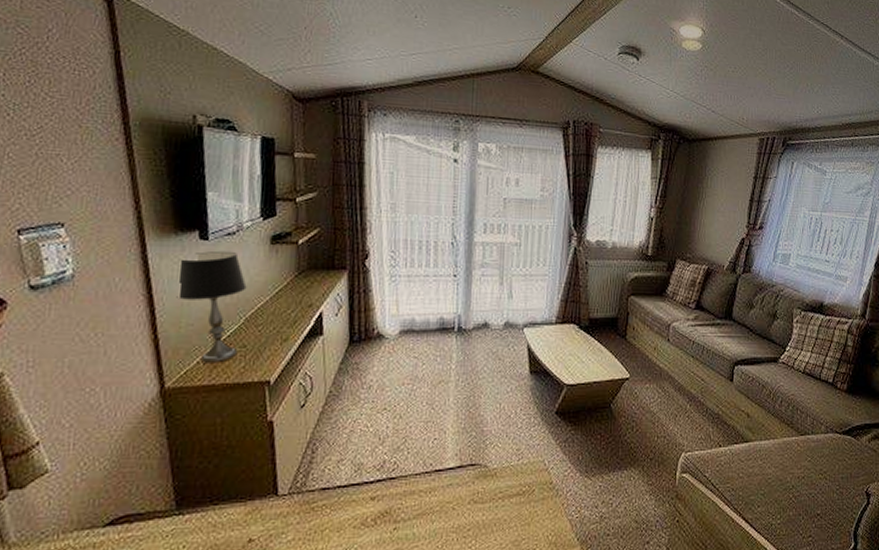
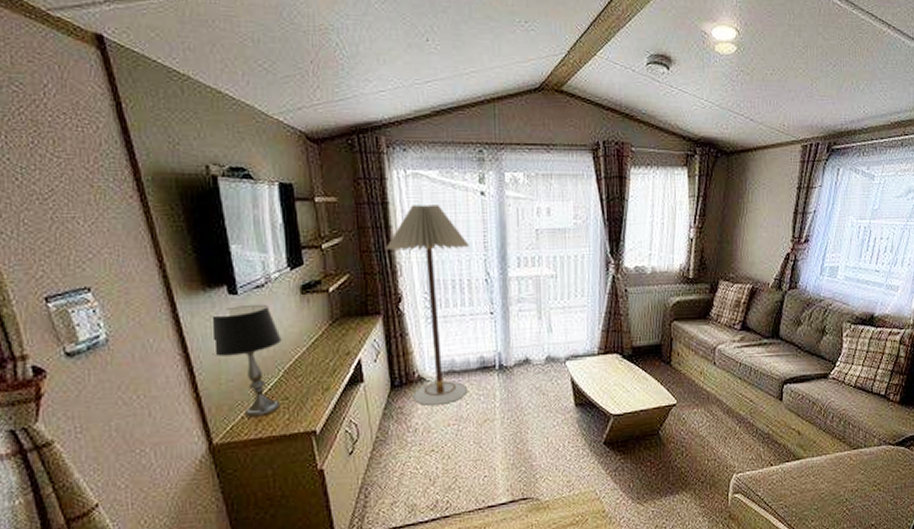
floor lamp: none [358,166,439,364] -> present [386,205,470,407]

